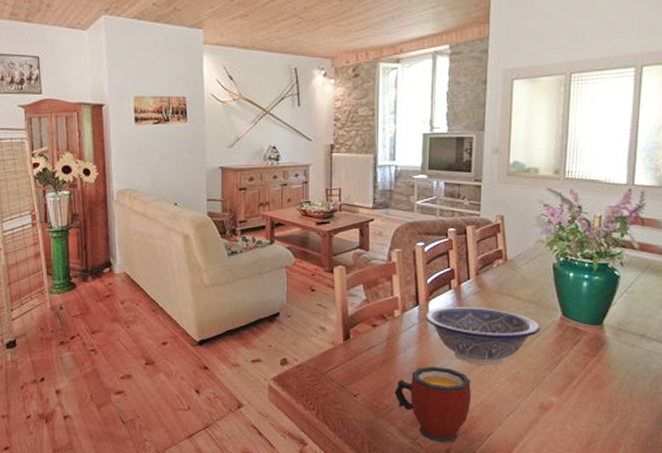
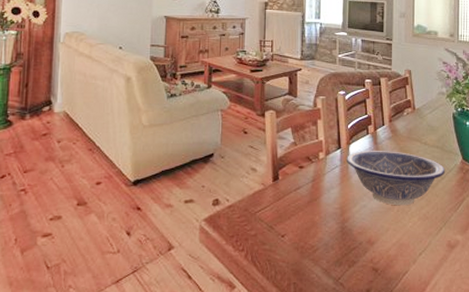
mug: present [394,366,471,442] -> none [319,206,388,282]

